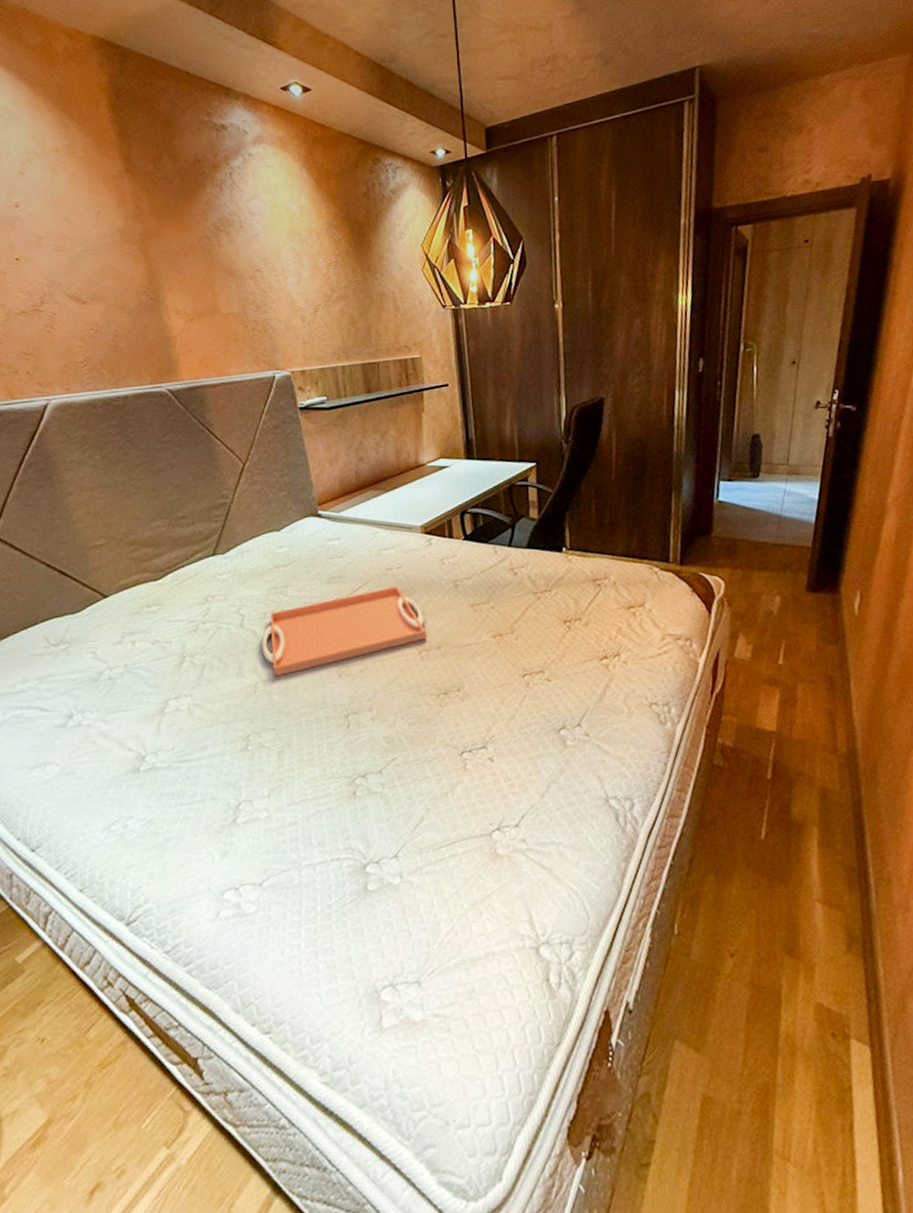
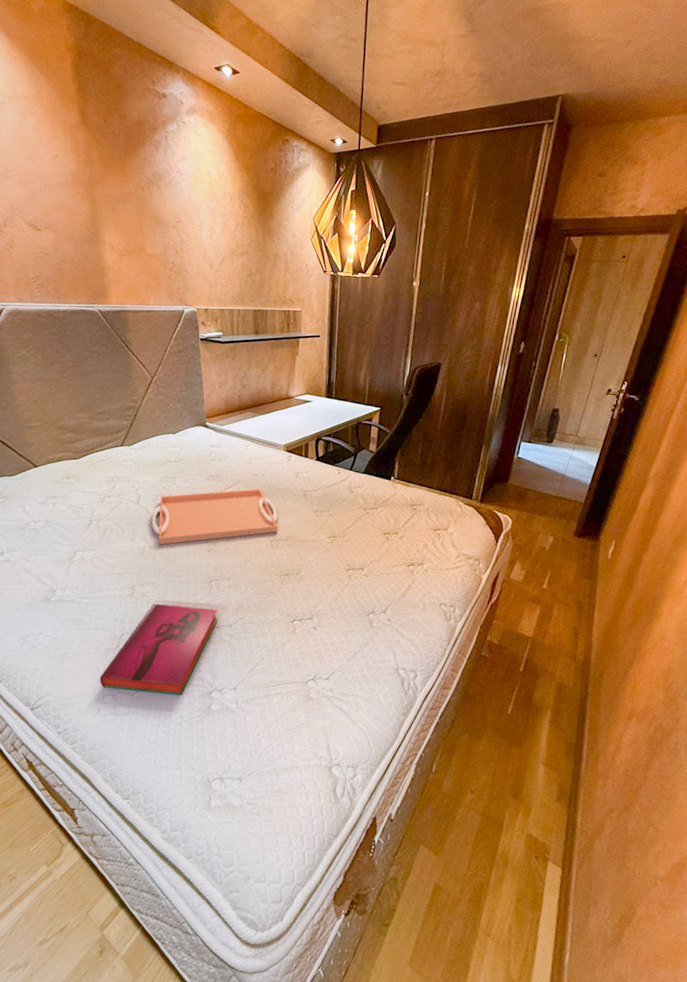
hardback book: none [214,751,363,880] -> present [99,603,218,696]

